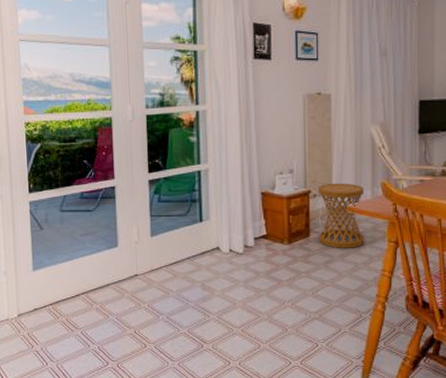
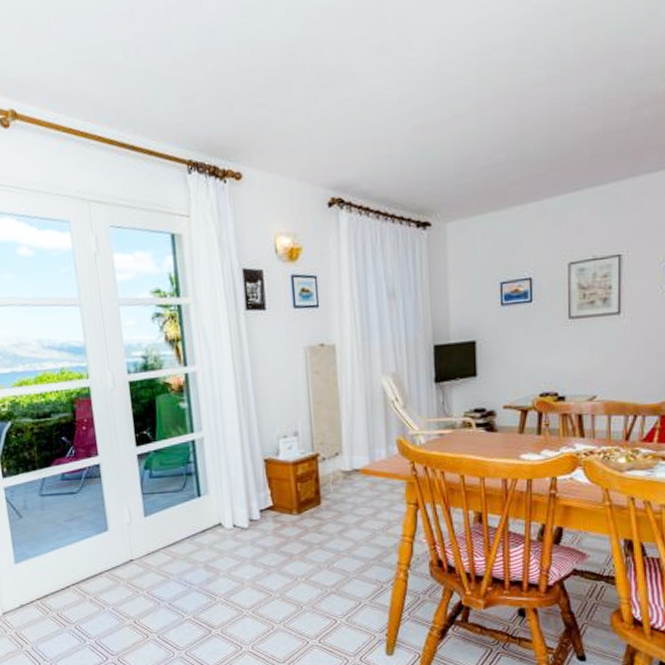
side table: present [317,183,365,248] -> none [326,442,381,515]

